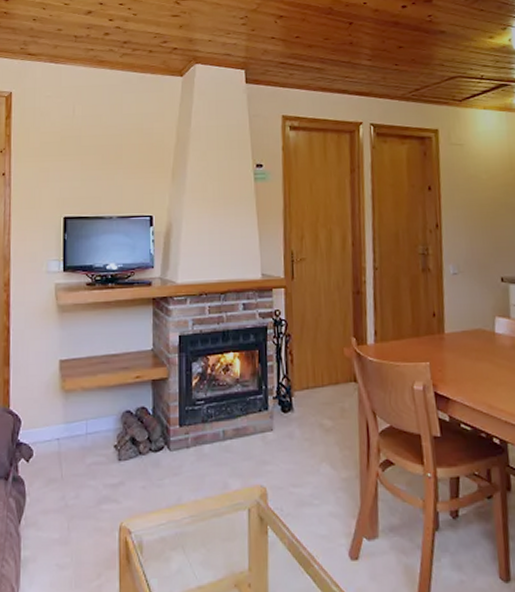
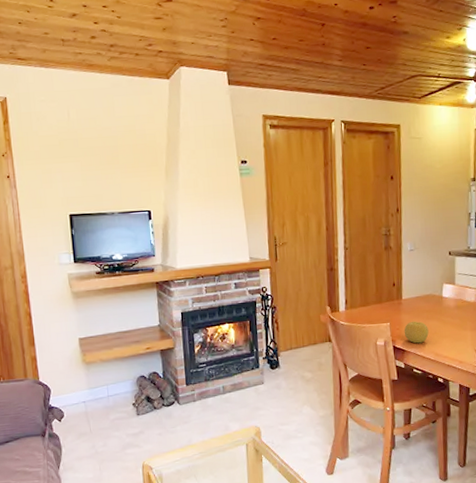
fruit: none [447,361,479,391] -> present [404,321,429,344]

